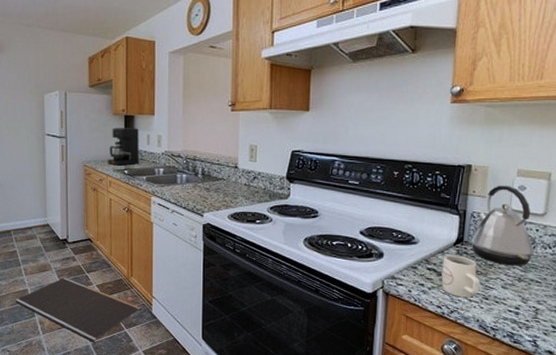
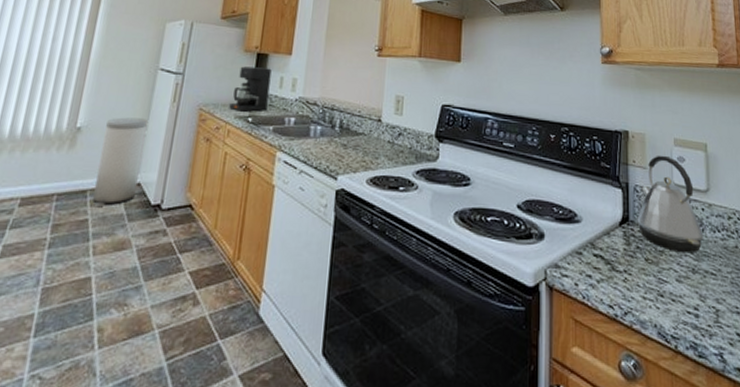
pedal bin: none [14,175,47,241] -> present [92,117,147,206]
door mat: present [15,277,141,343] -> none [68,260,245,363]
mug: present [441,254,480,298] -> none [609,236,653,294]

